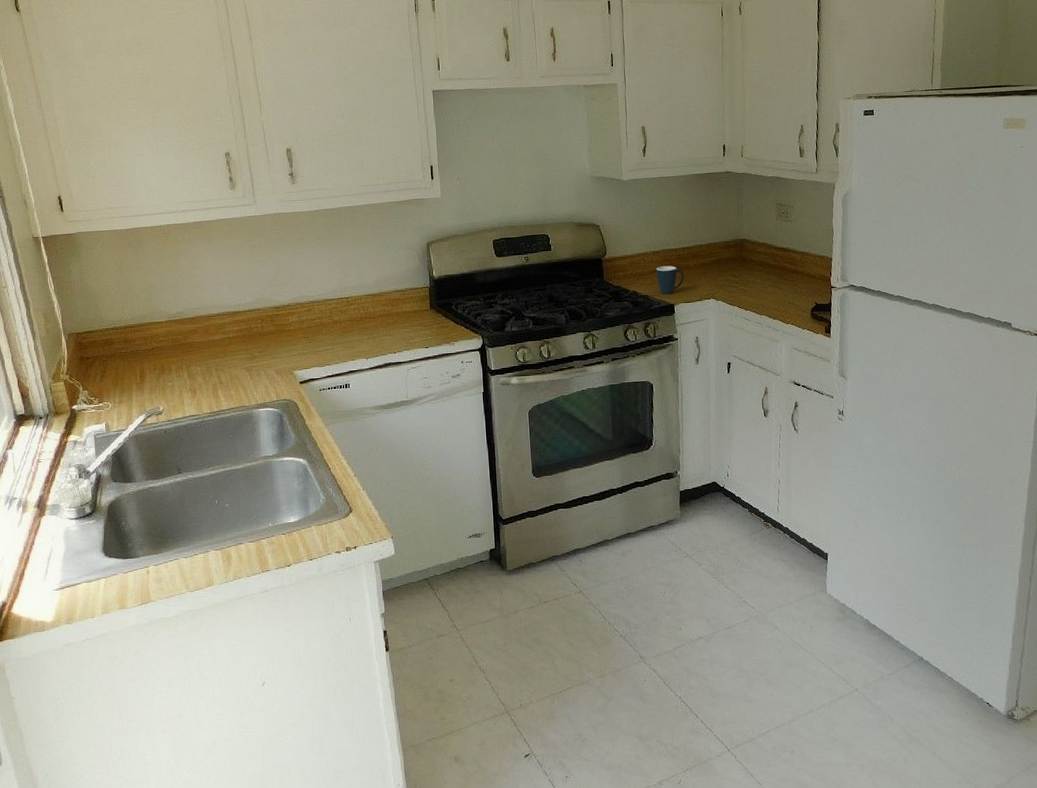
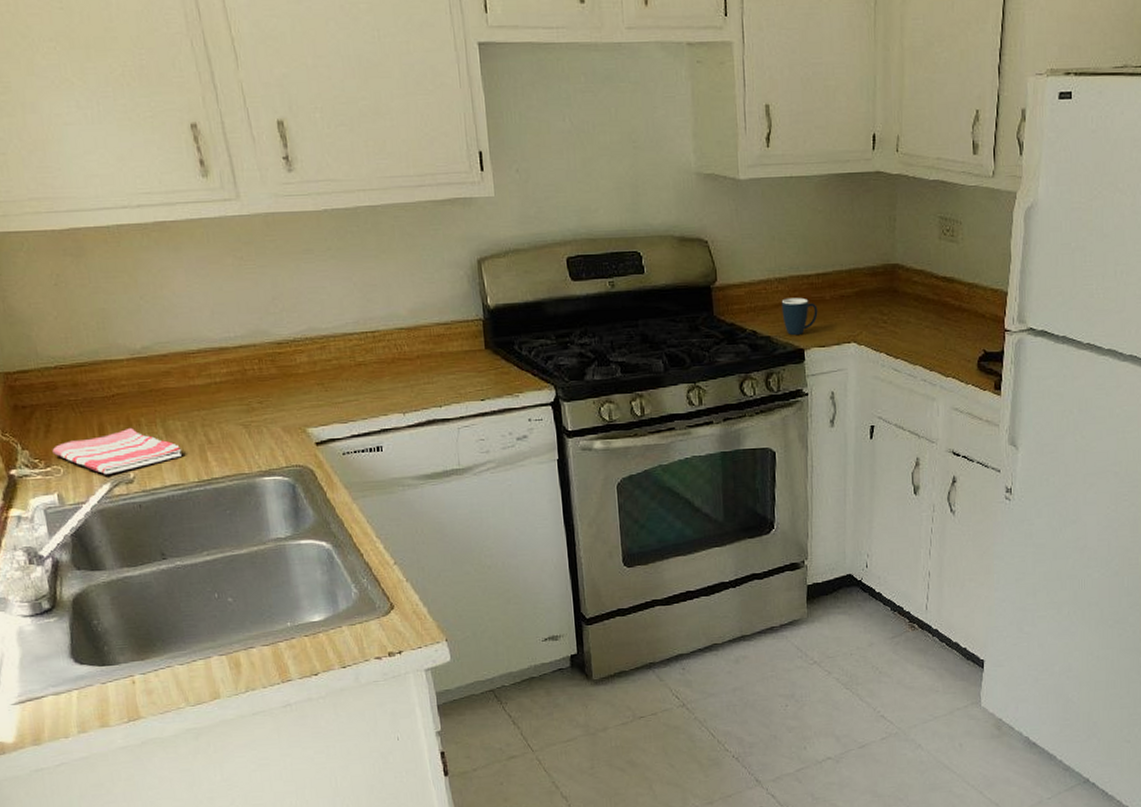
dish towel: none [105,372,200,408] -> present [52,427,182,475]

